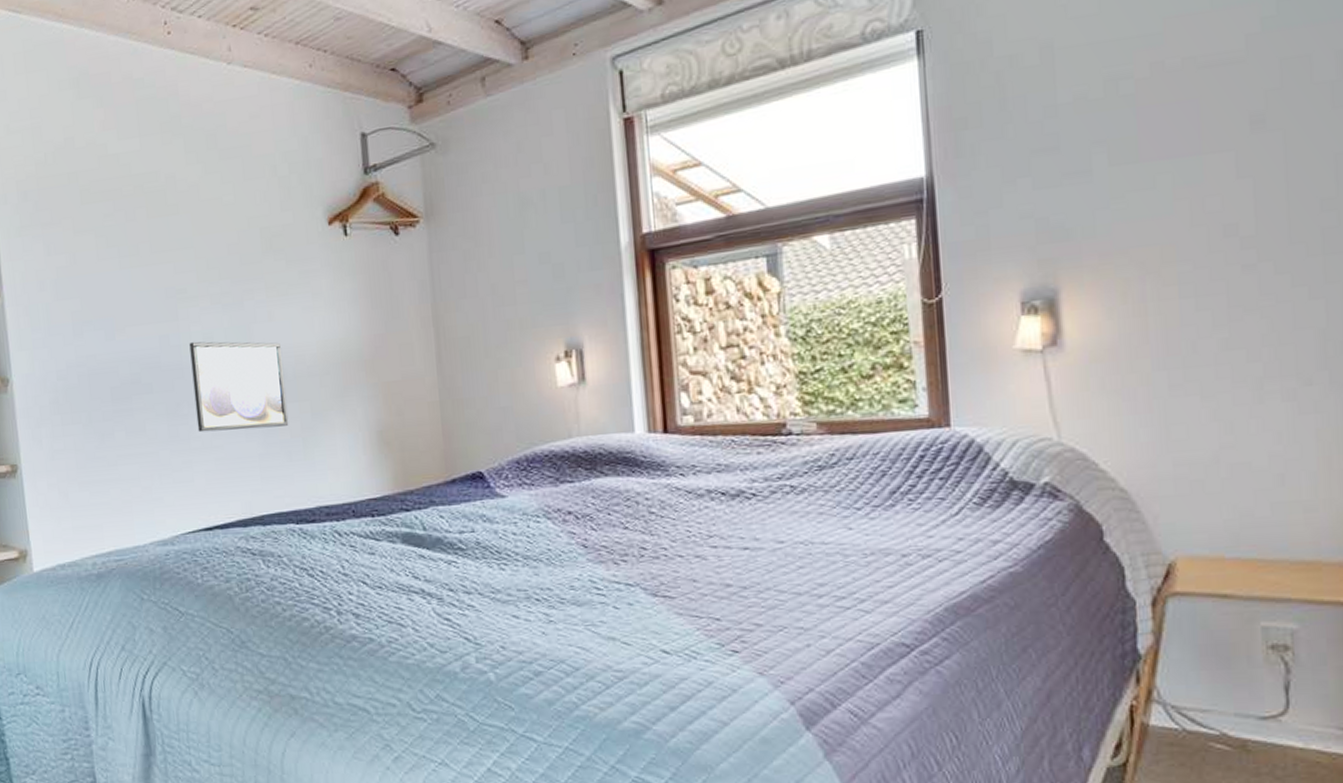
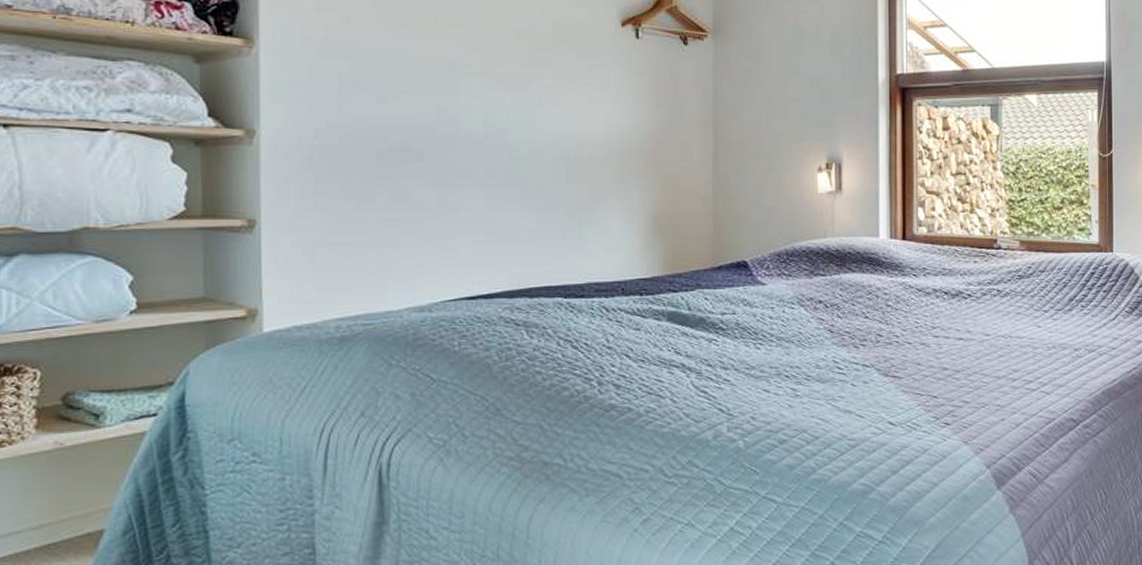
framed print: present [189,341,289,433] -> none [468,116,566,205]

